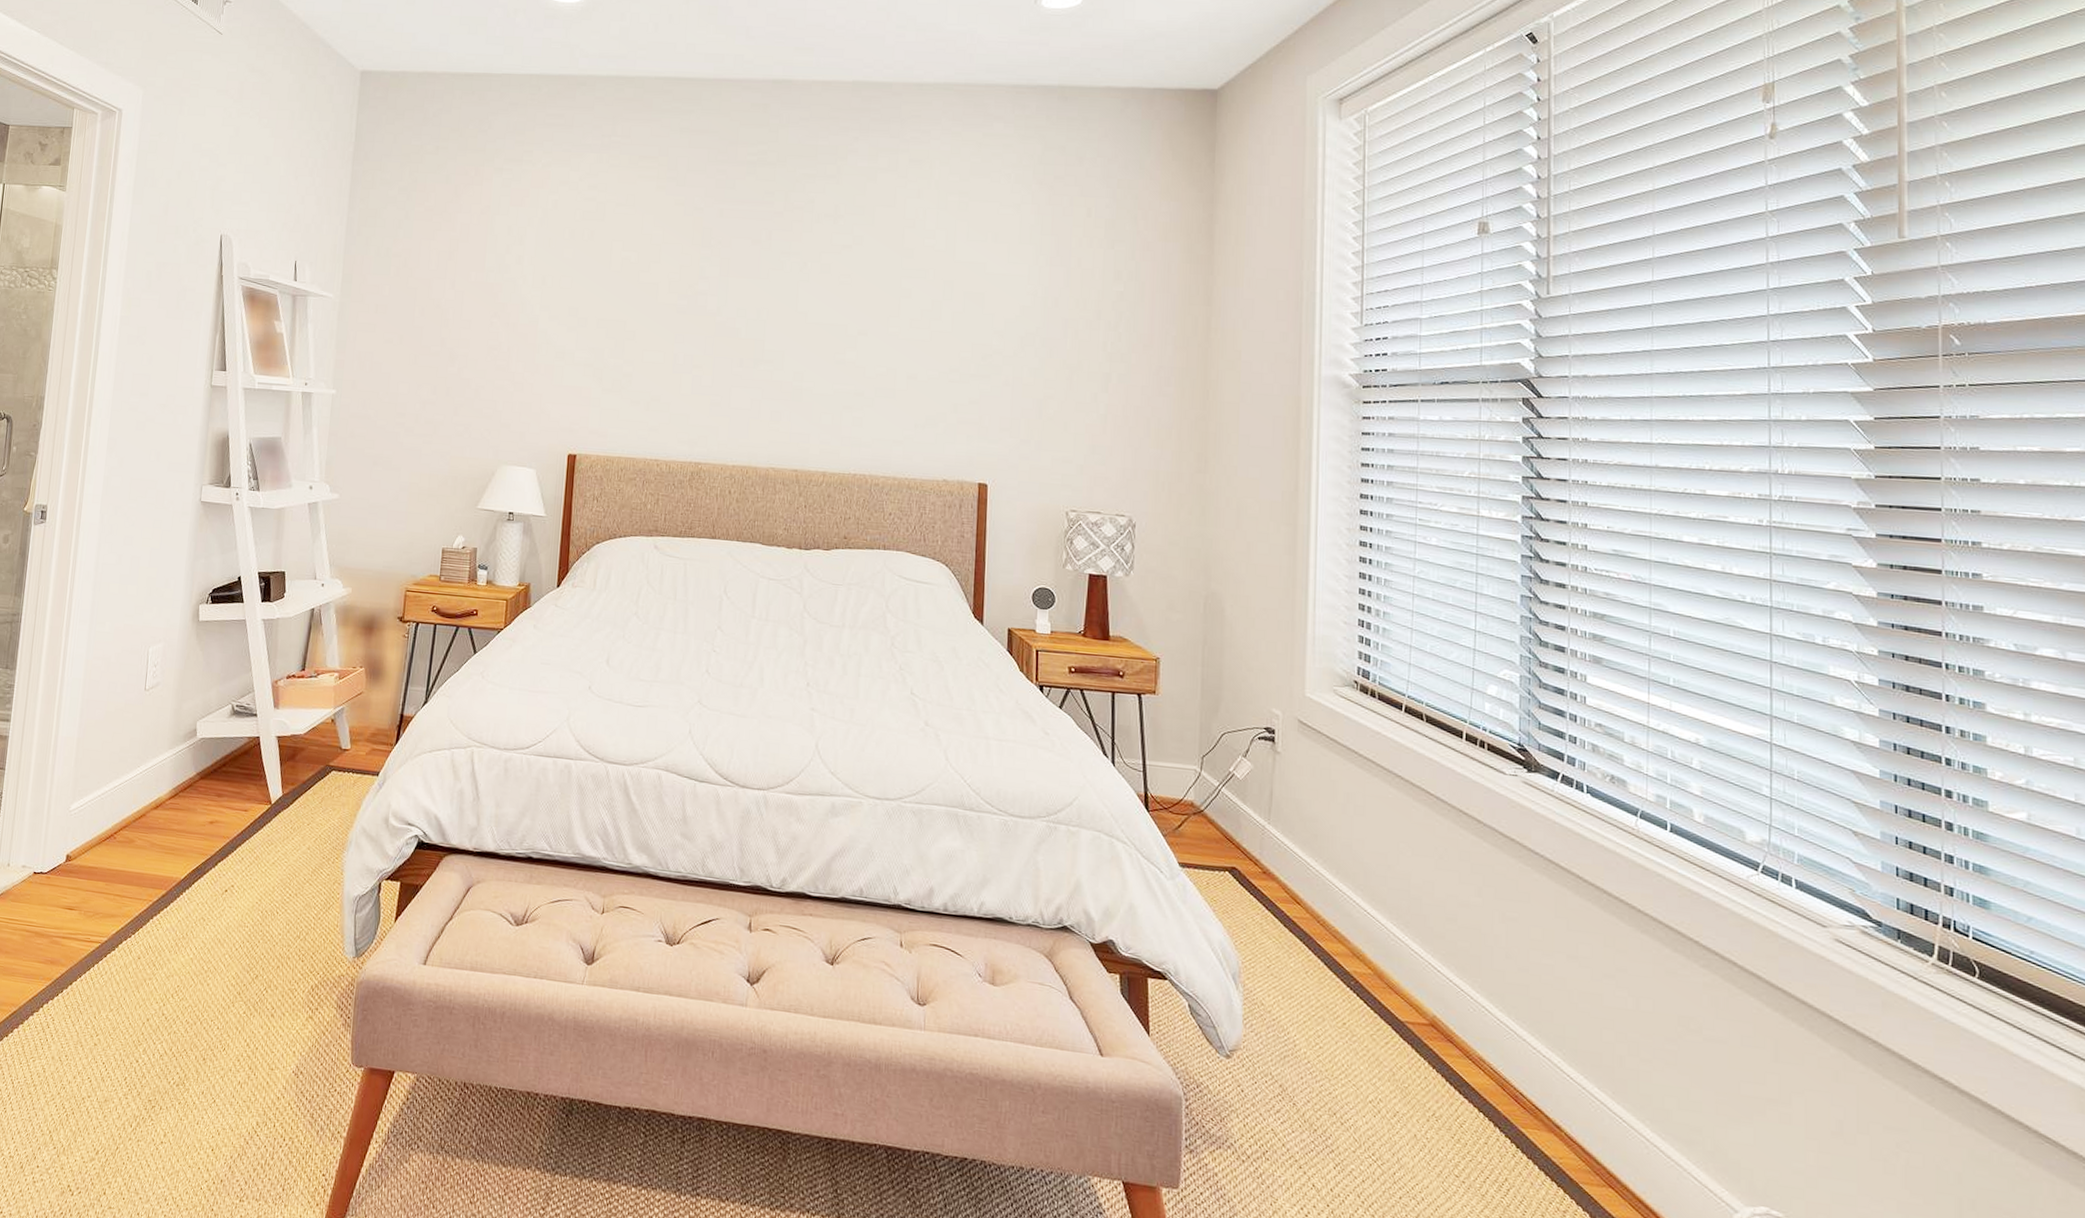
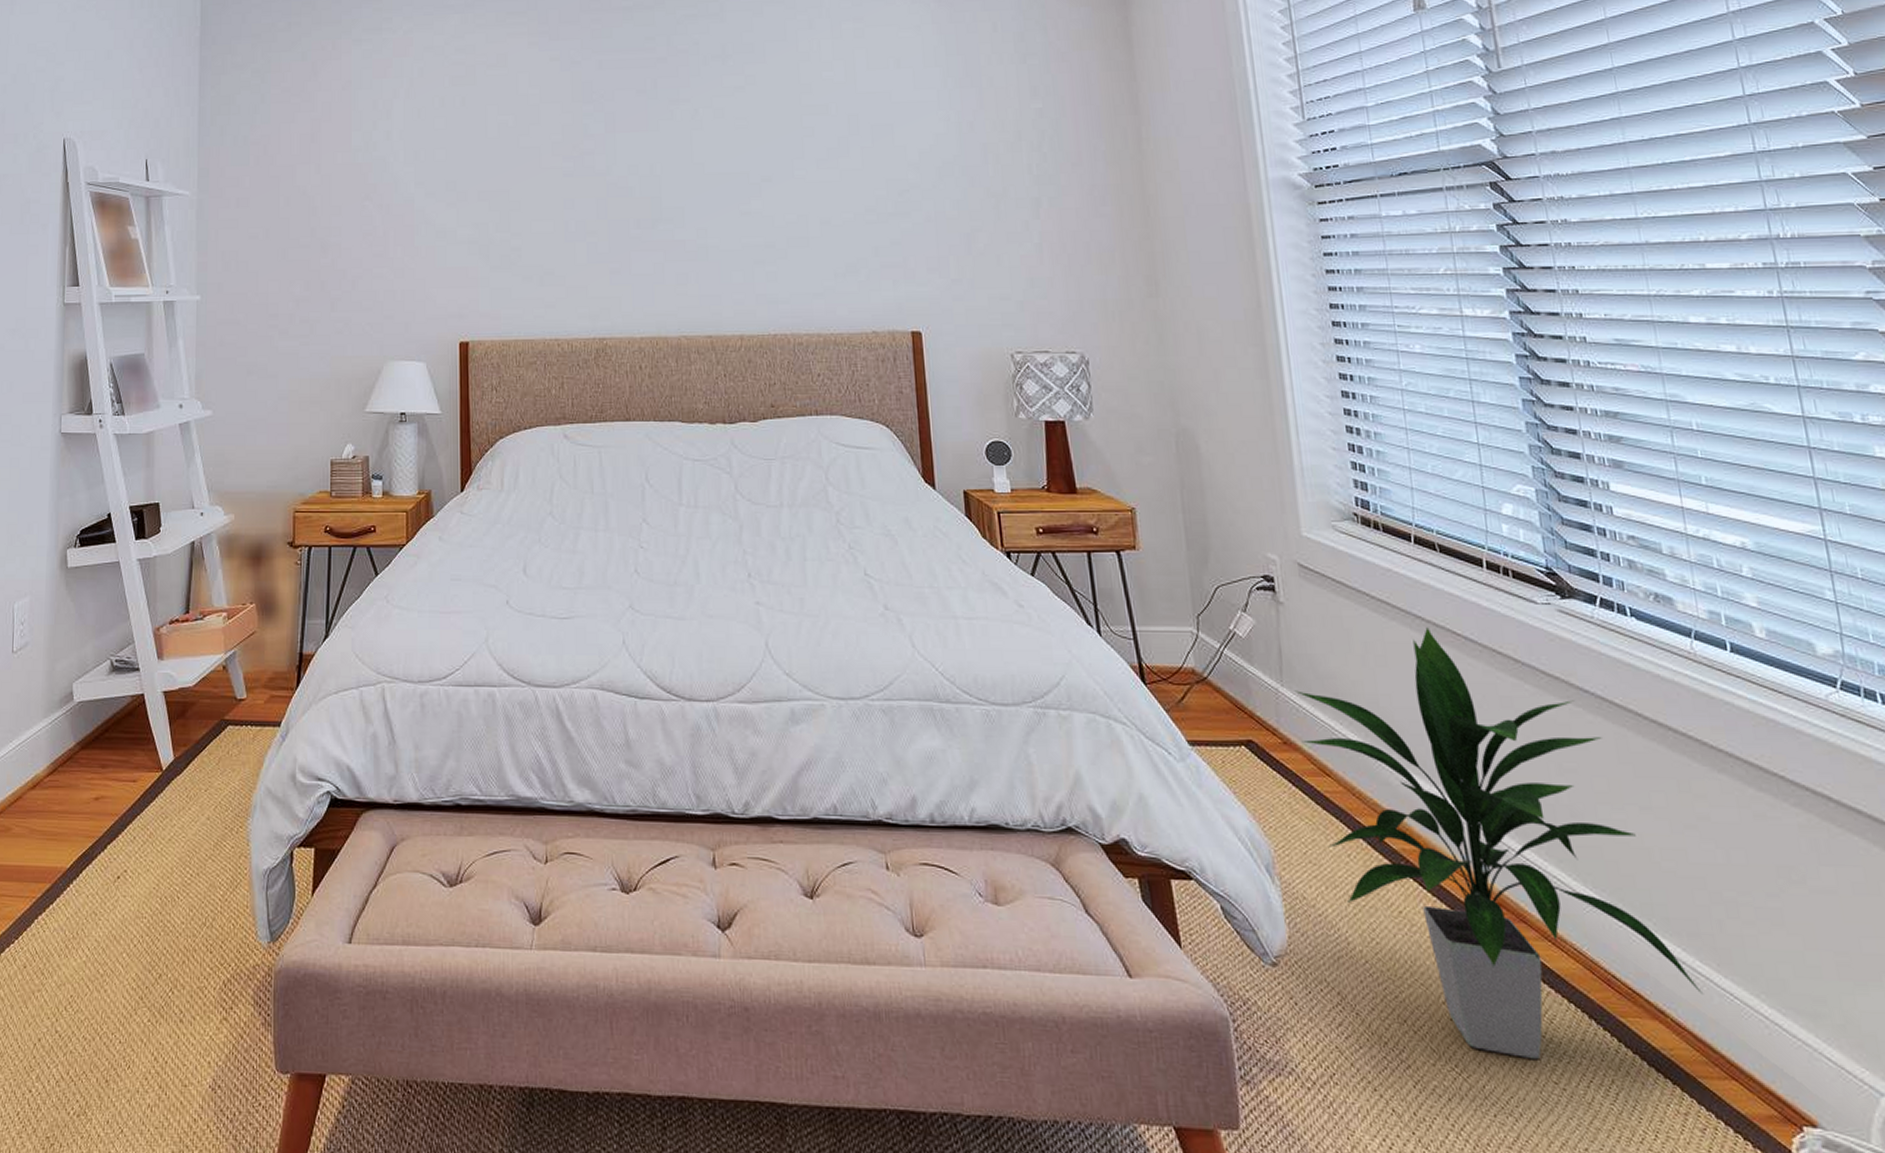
indoor plant: none [1279,786,1597,1155] -> present [1294,628,1704,1059]

